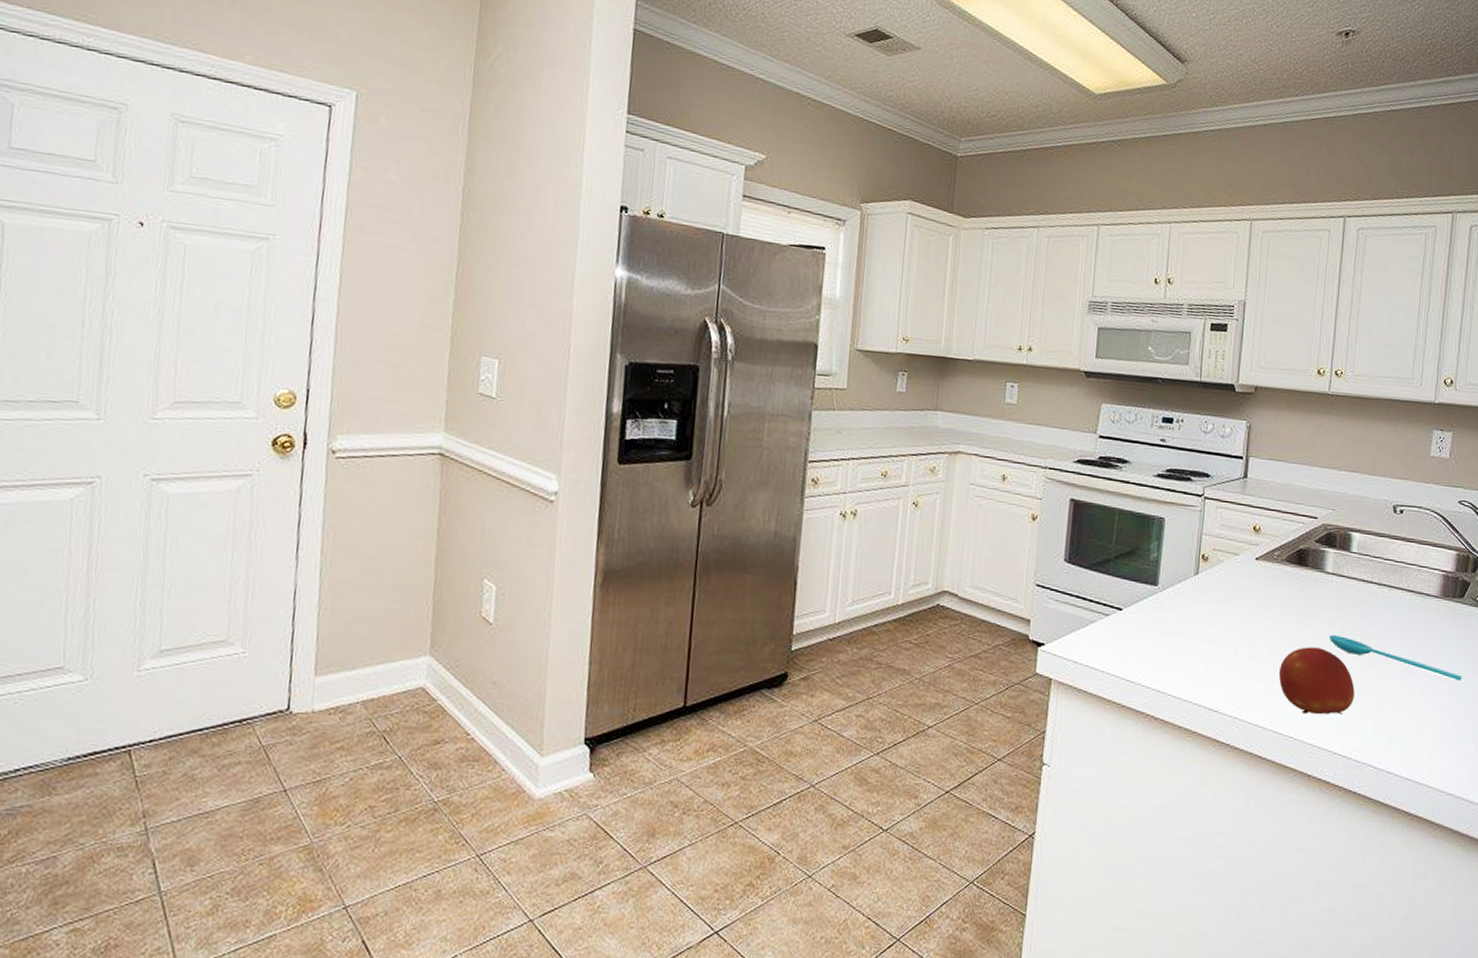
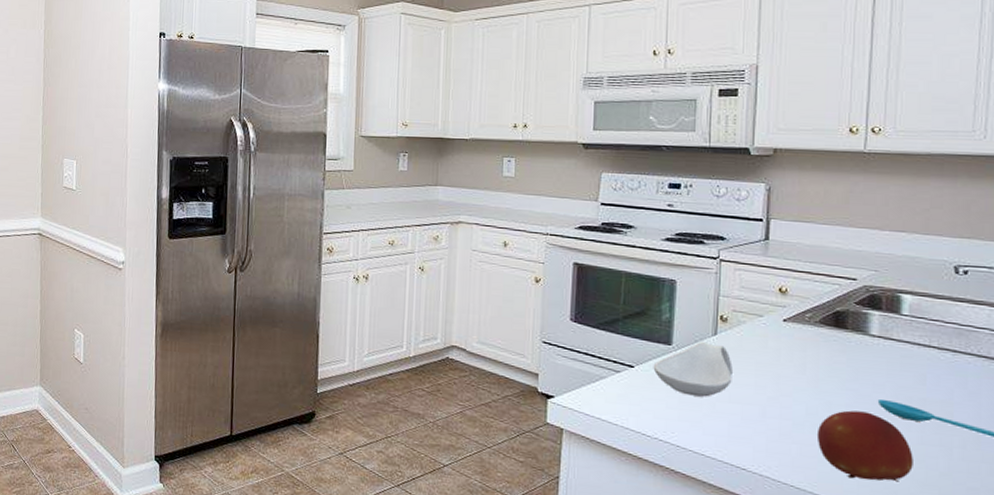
spoon rest: none [1139,581,1211,639] -> present [653,341,733,397]

